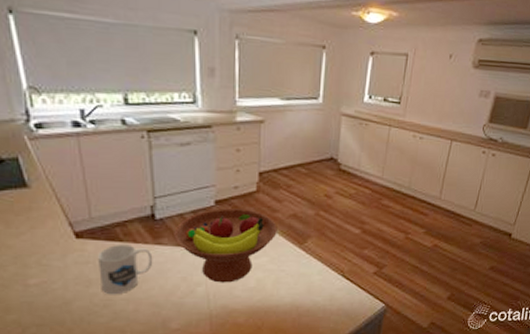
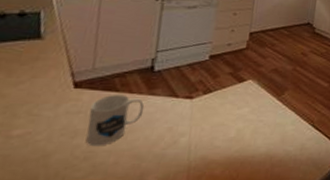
fruit bowl: present [174,208,277,283] -> none [167,62,261,133]

